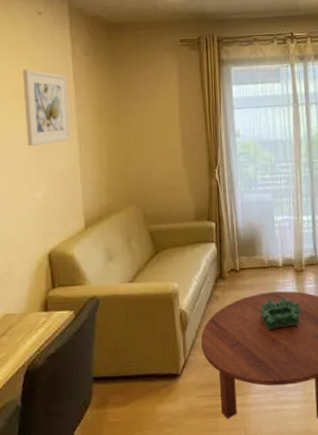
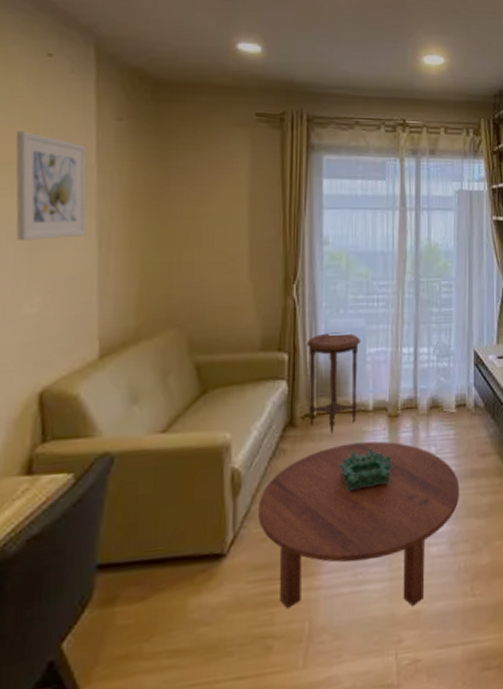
side table: none [228,205,270,285] -> present [306,332,360,434]

